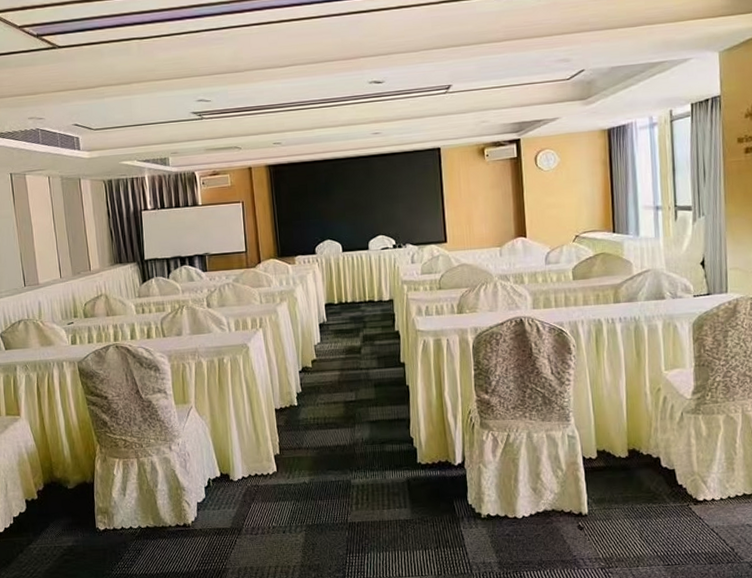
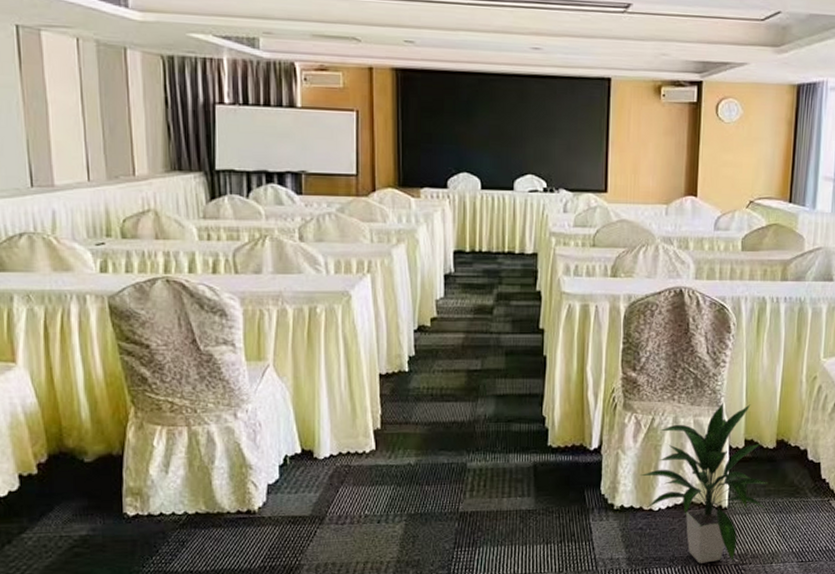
indoor plant: none [502,417,626,567] -> present [640,402,769,564]

